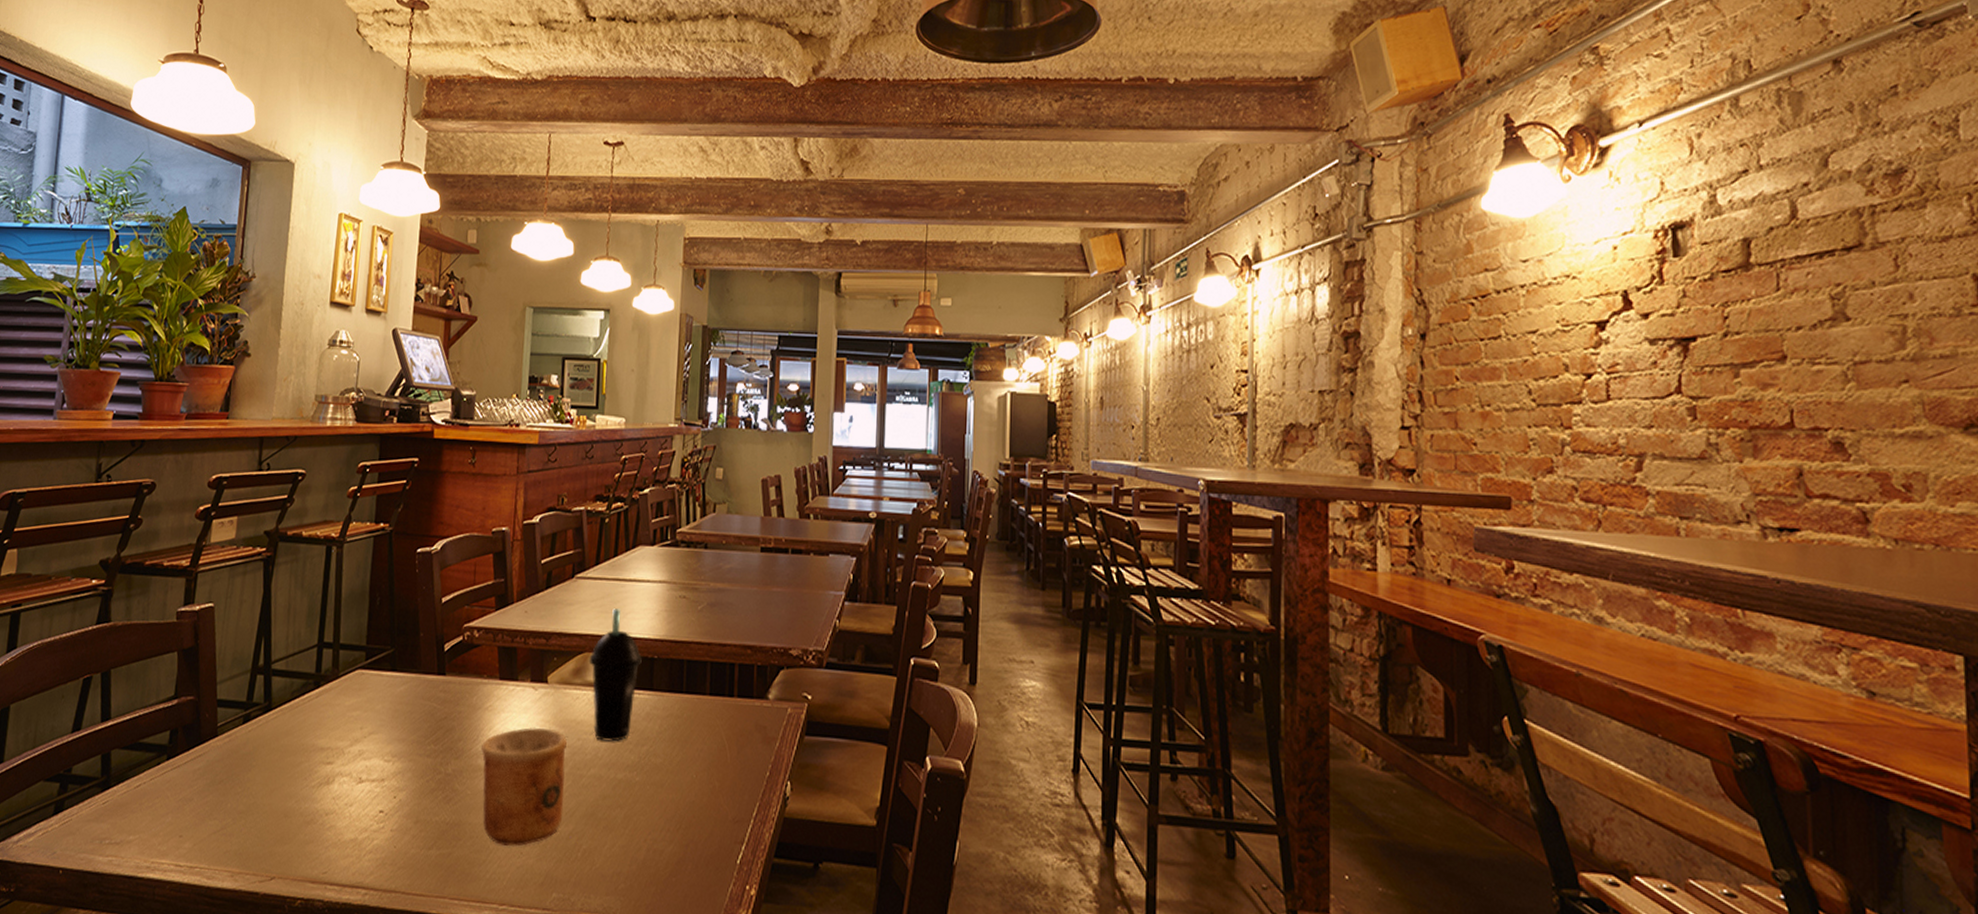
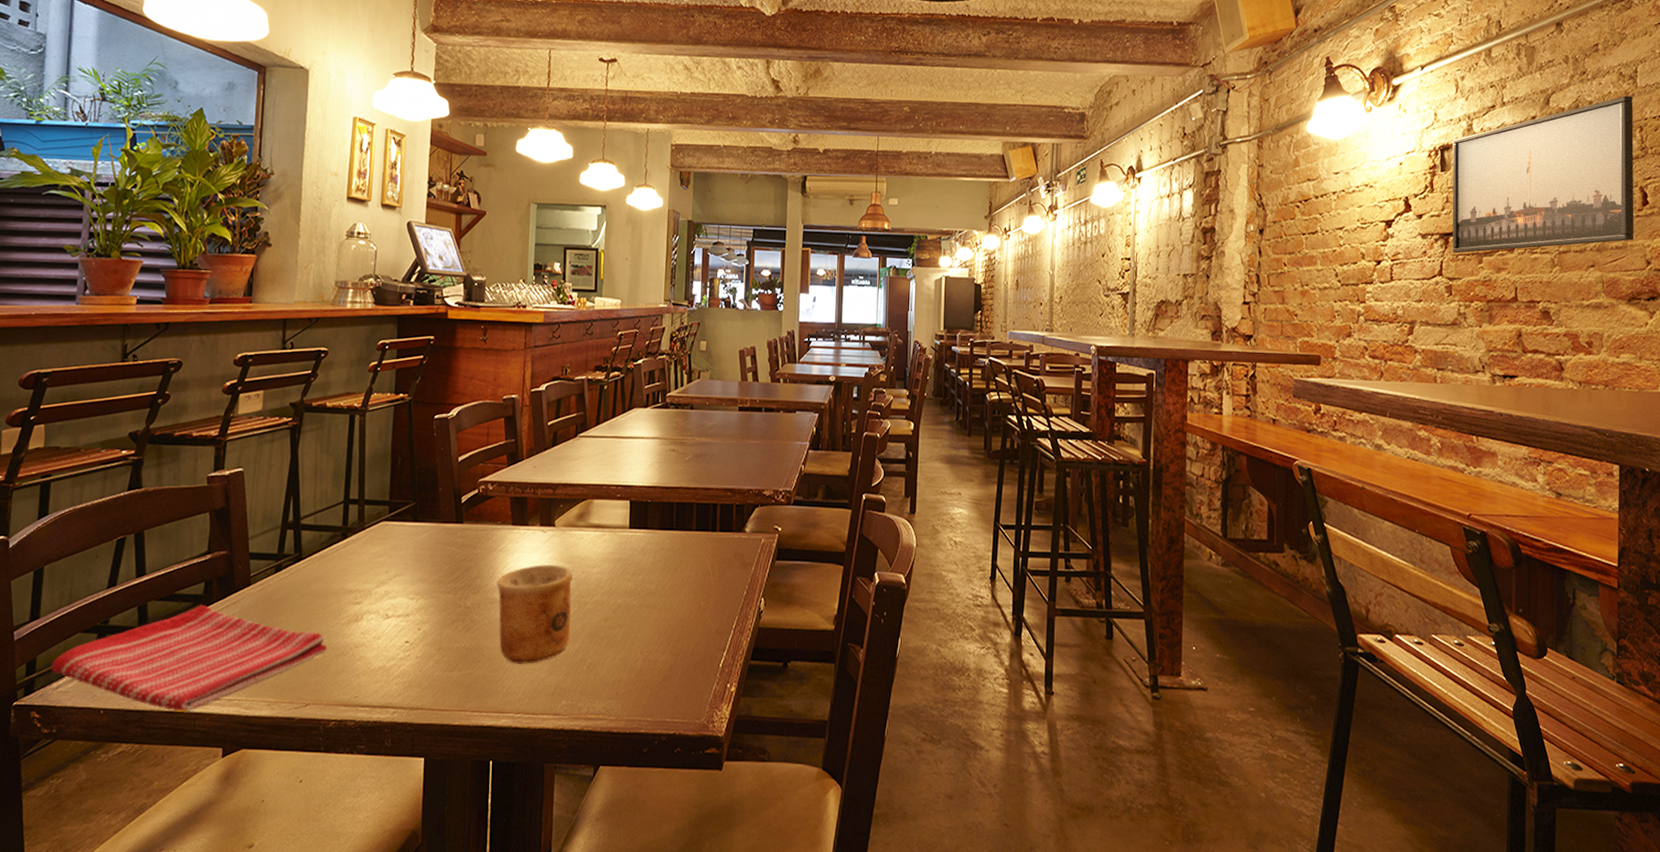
dish towel: none [12,755,296,878] -> present [50,604,328,712]
cup: present [589,608,642,742] -> none [591,462,637,573]
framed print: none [1688,152,1968,365] -> present [1452,95,1634,254]

